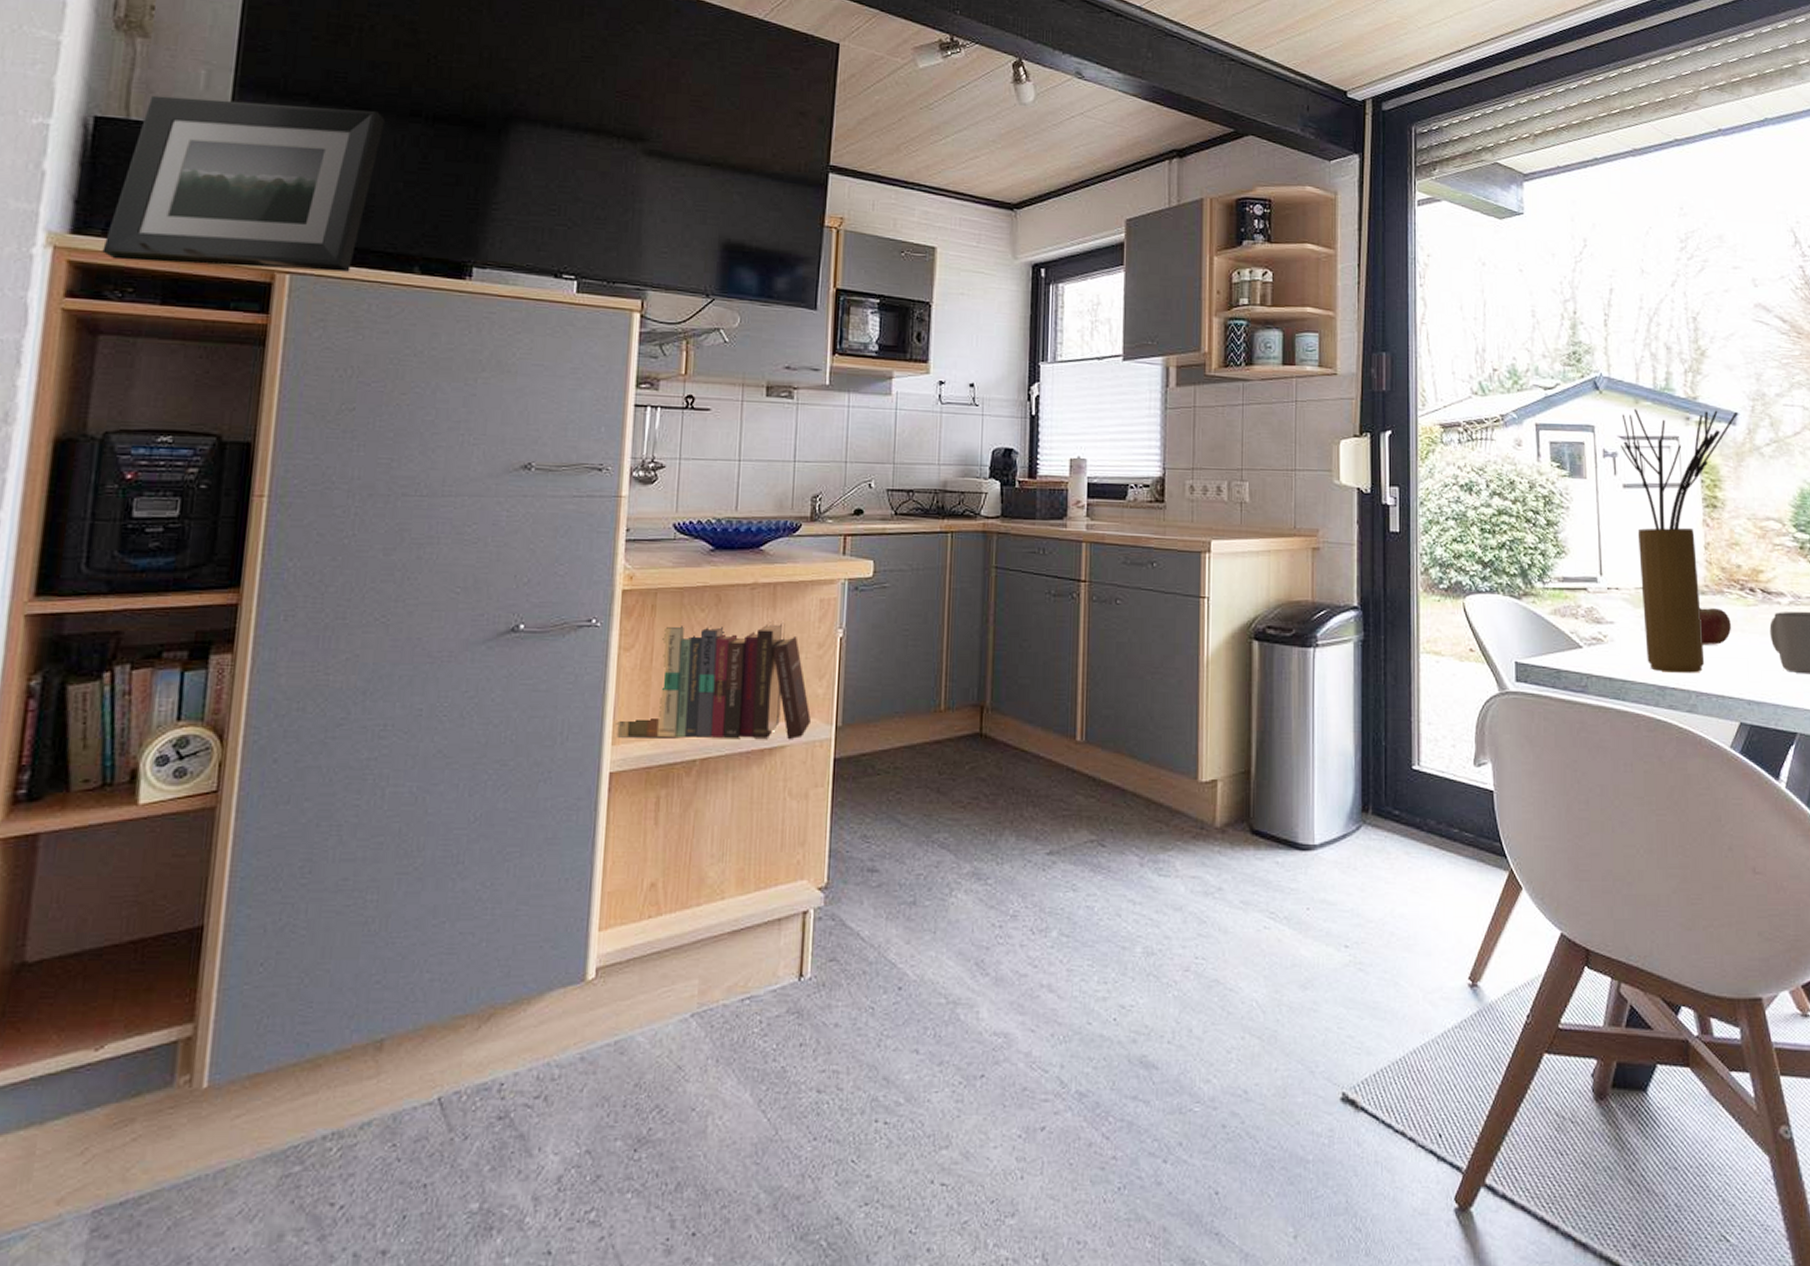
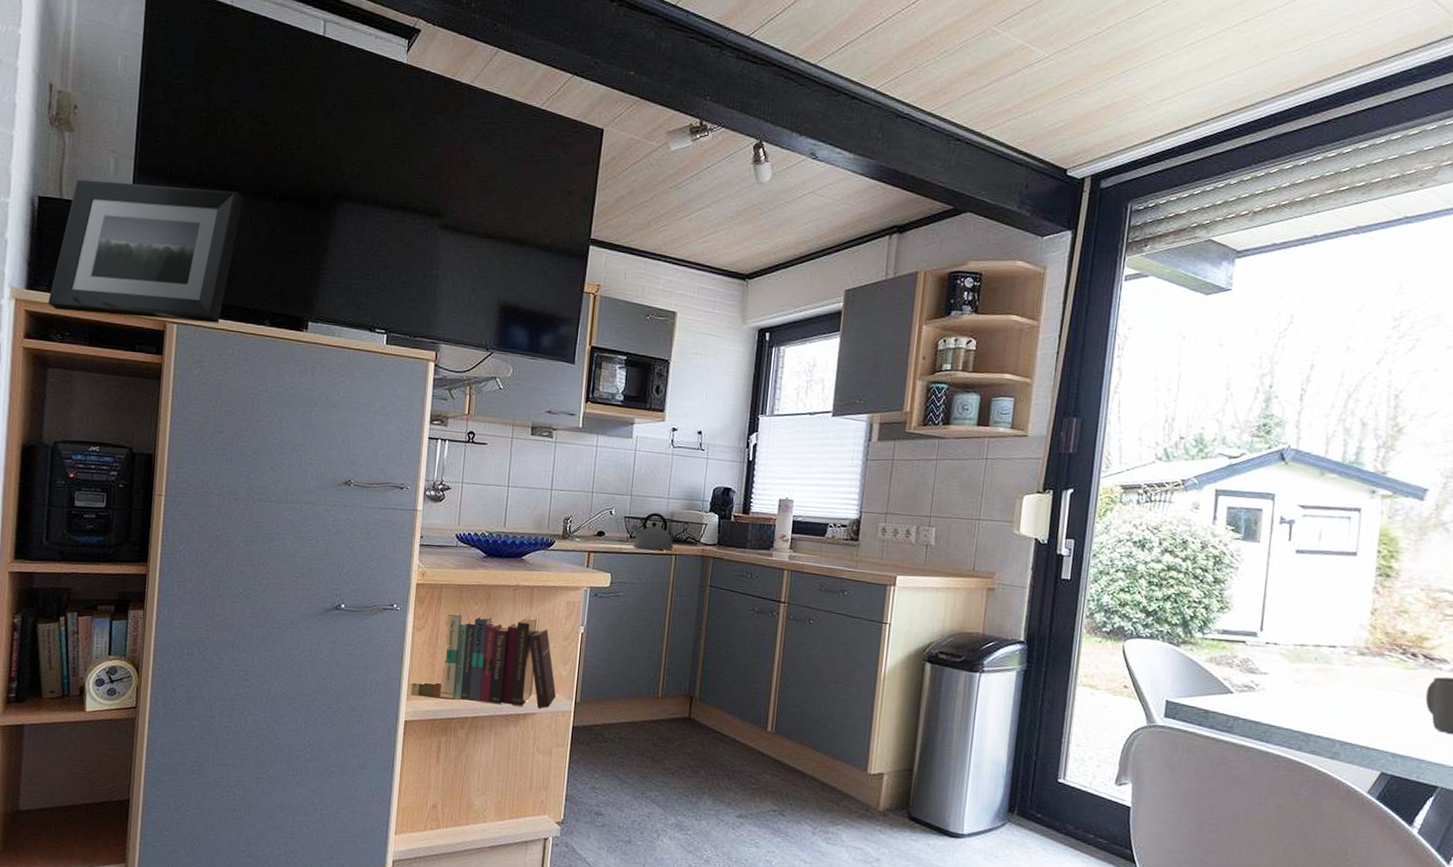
kettle: none [894,482,949,529] -> present [630,512,674,551]
vase: present [1621,409,1738,673] -> none [1295,480,1428,725]
fruit: present [1700,608,1731,645] -> none [1354,667,1387,702]

